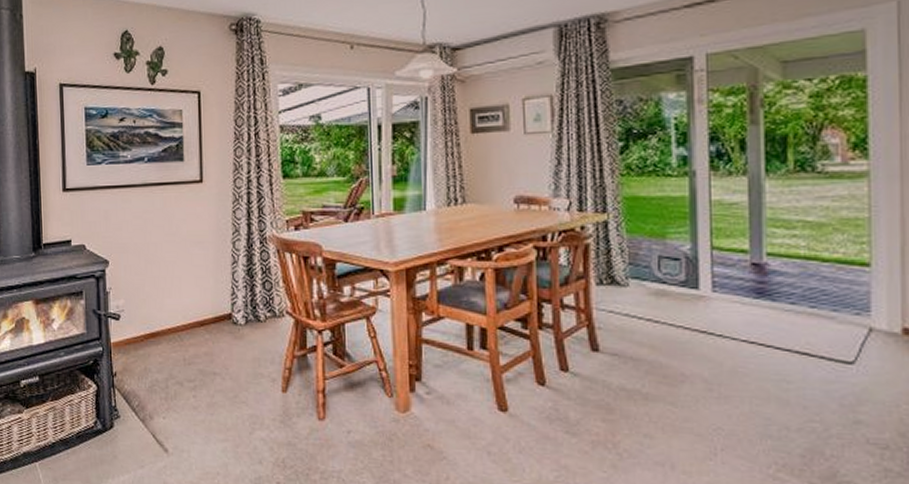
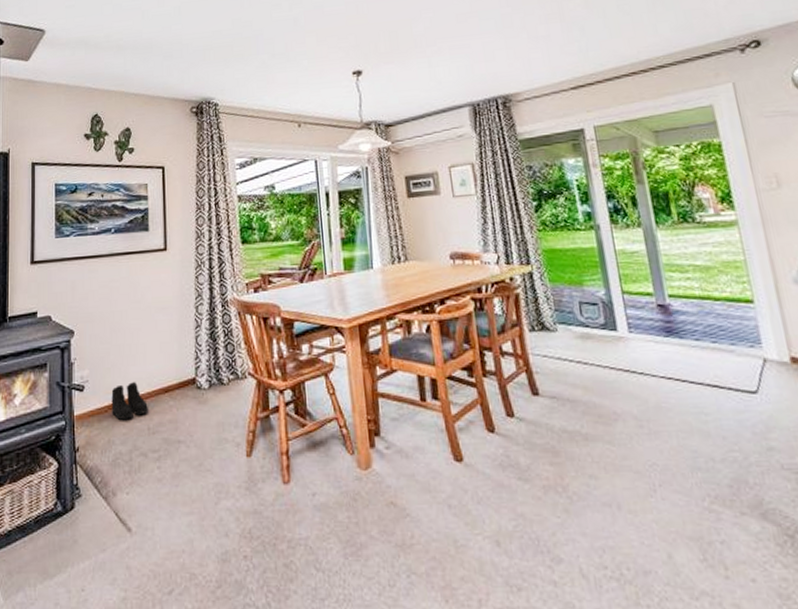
boots: none [147,314,184,349] -> present [111,382,148,420]

